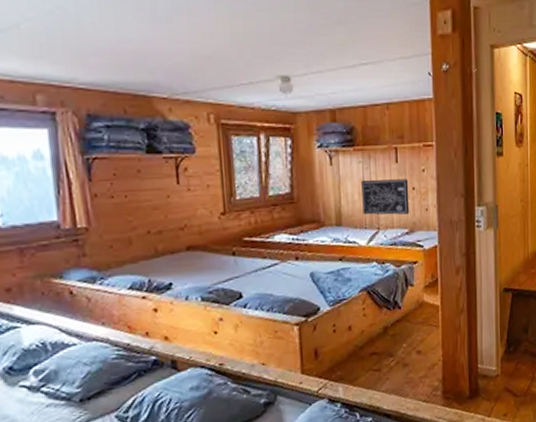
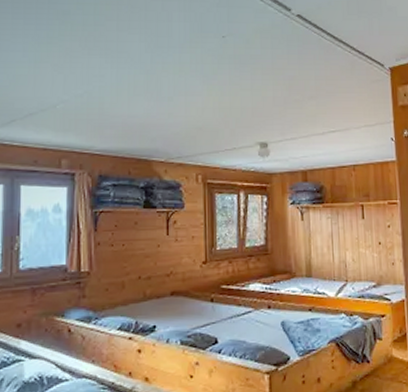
wall art: present [361,179,410,215] -> none [330,234,377,268]

